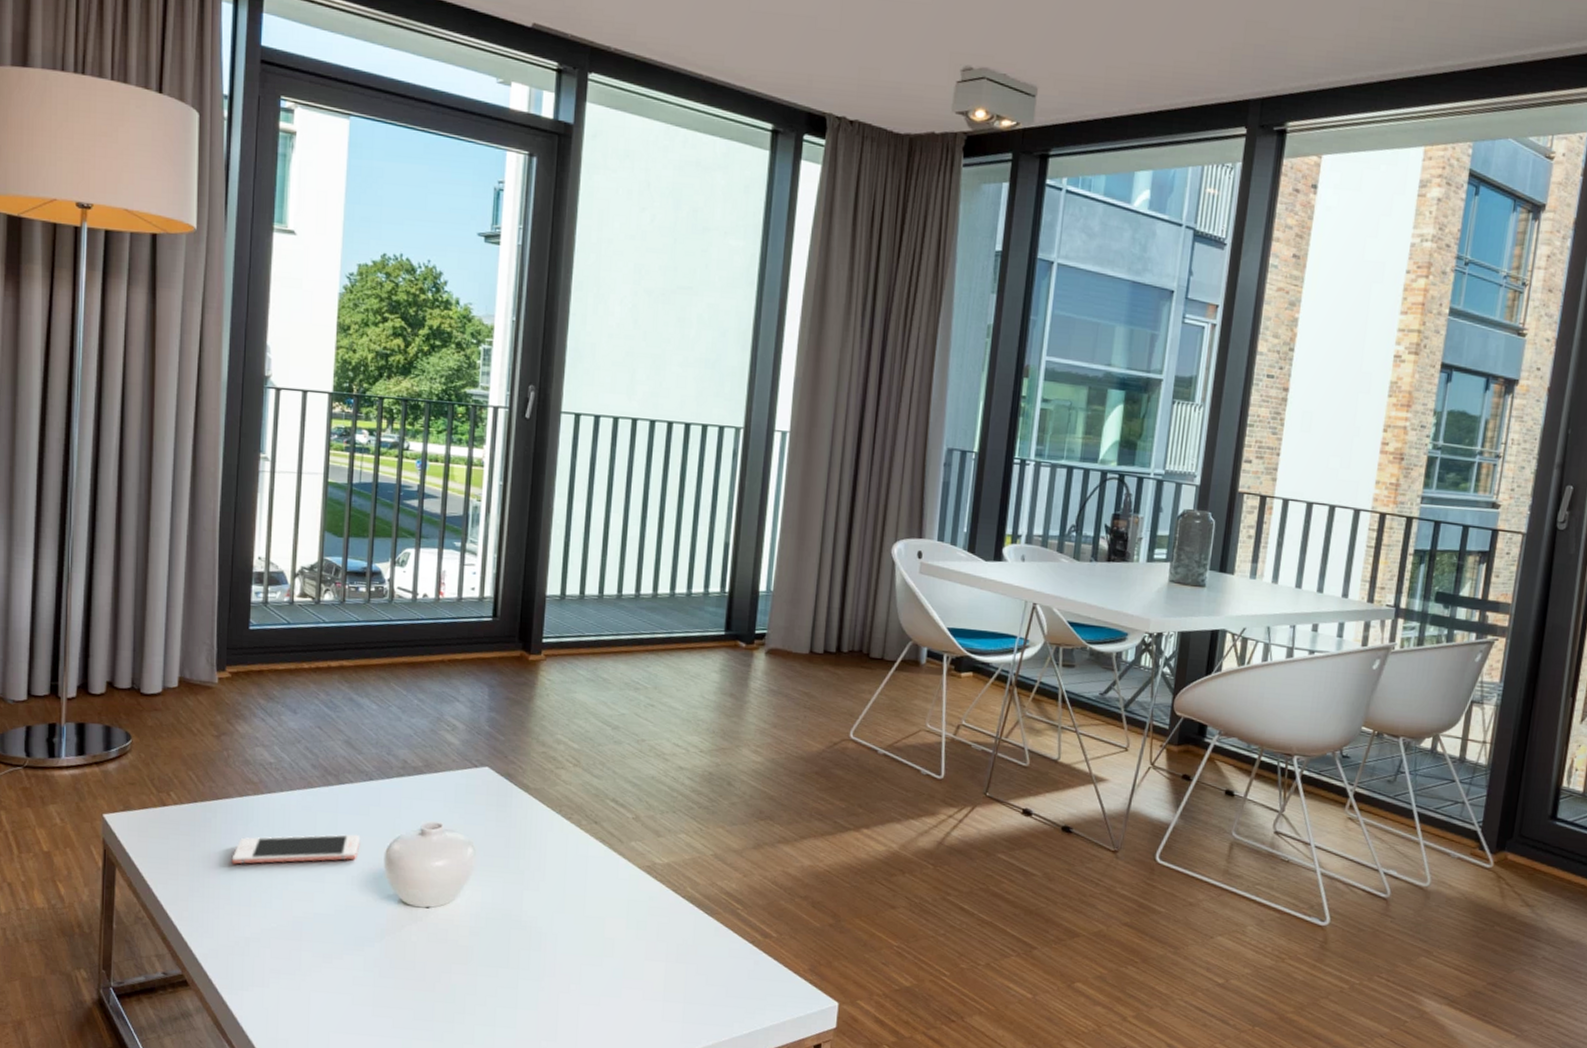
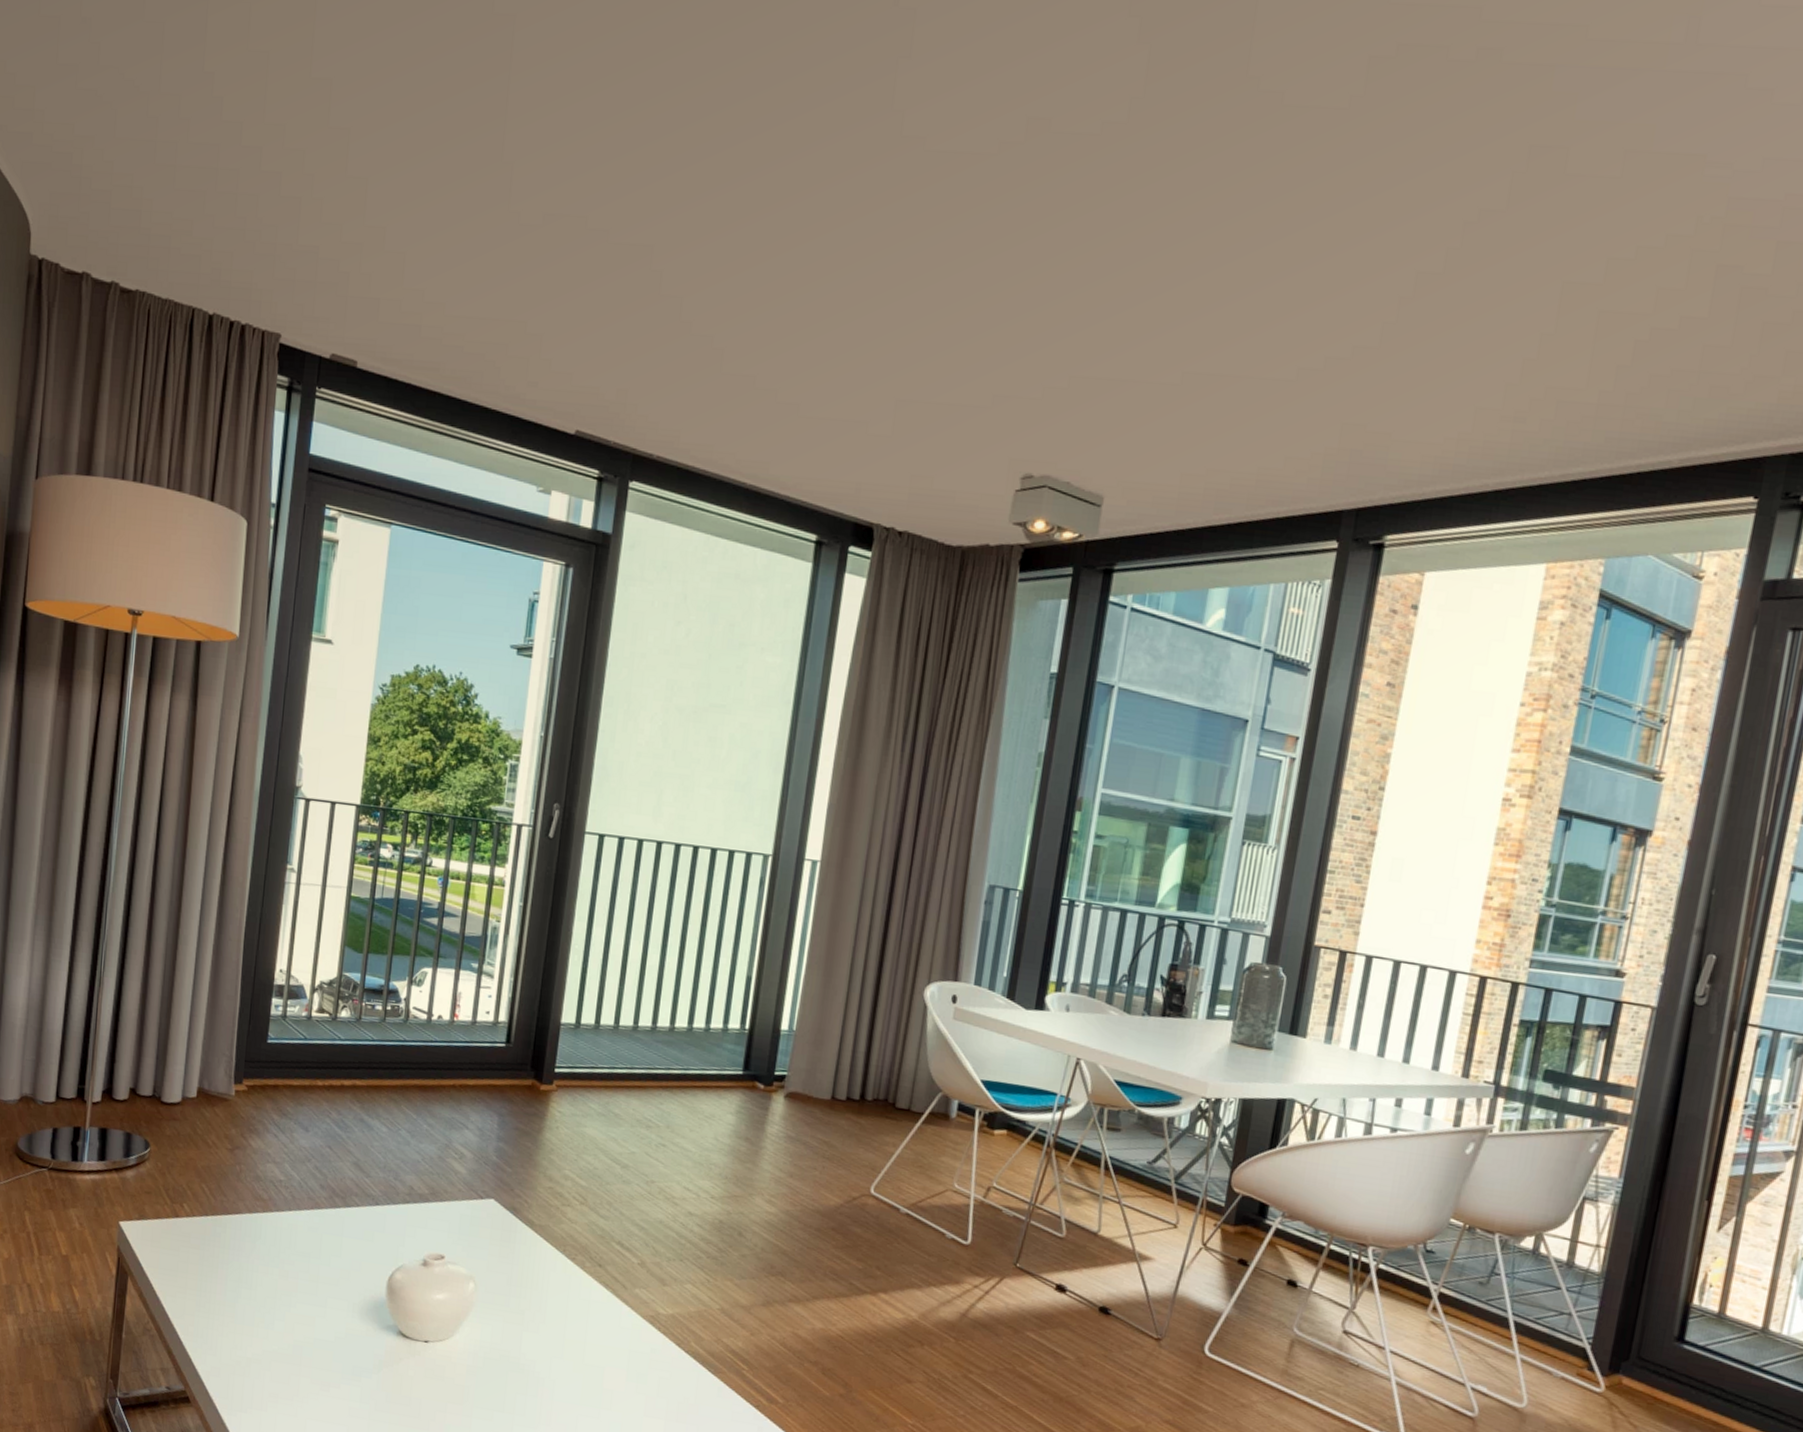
cell phone: present [231,834,361,865] -> none [238,1255,364,1287]

